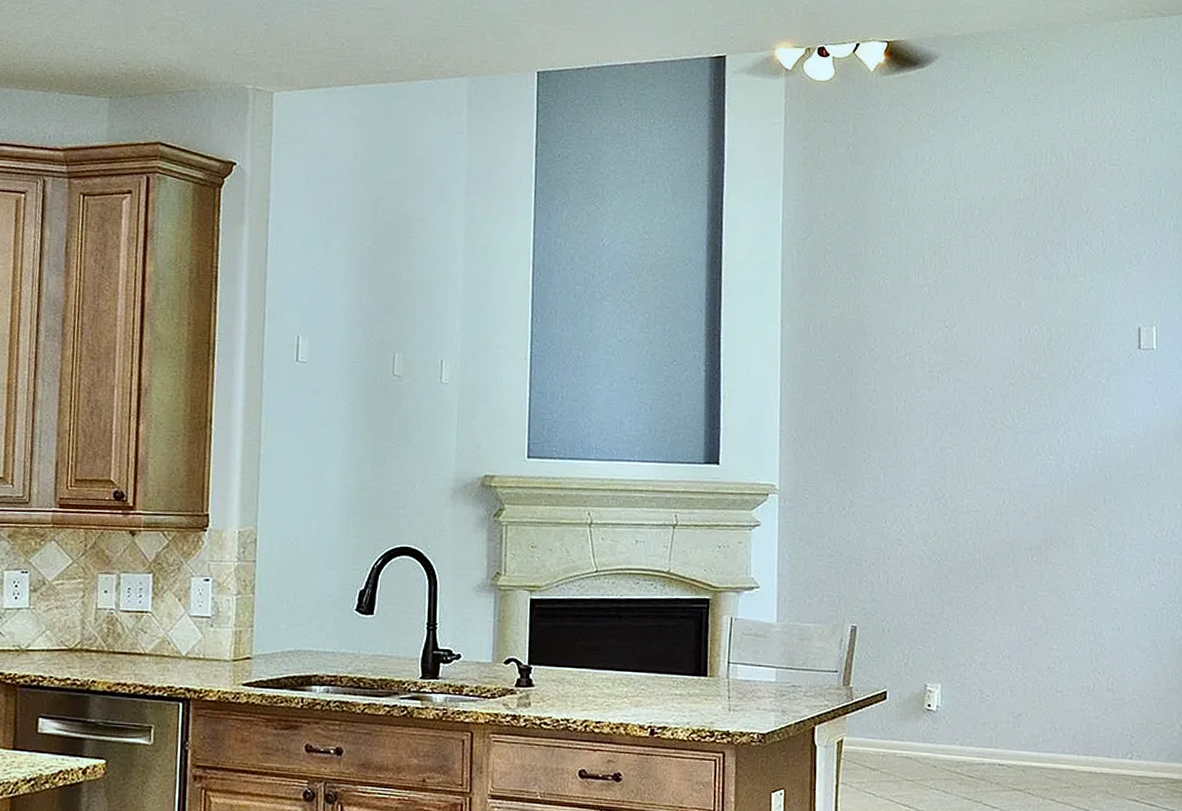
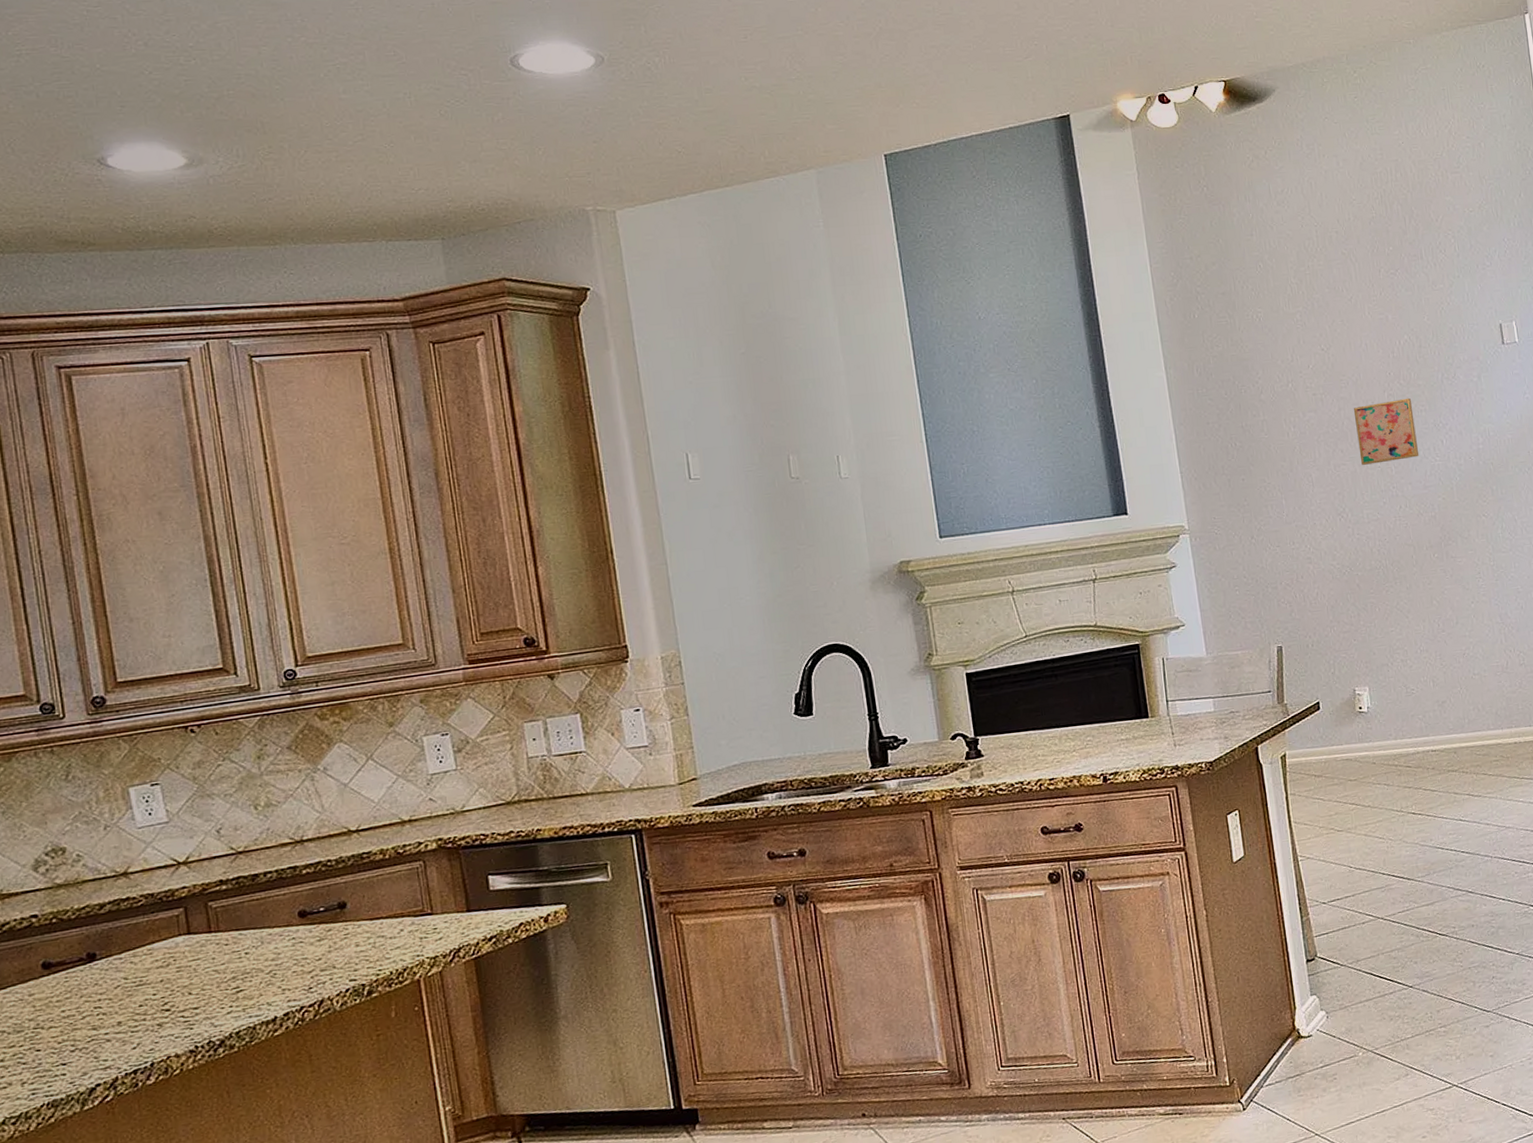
wall art: none [969,390,1033,453] -> present [1353,399,1420,465]

